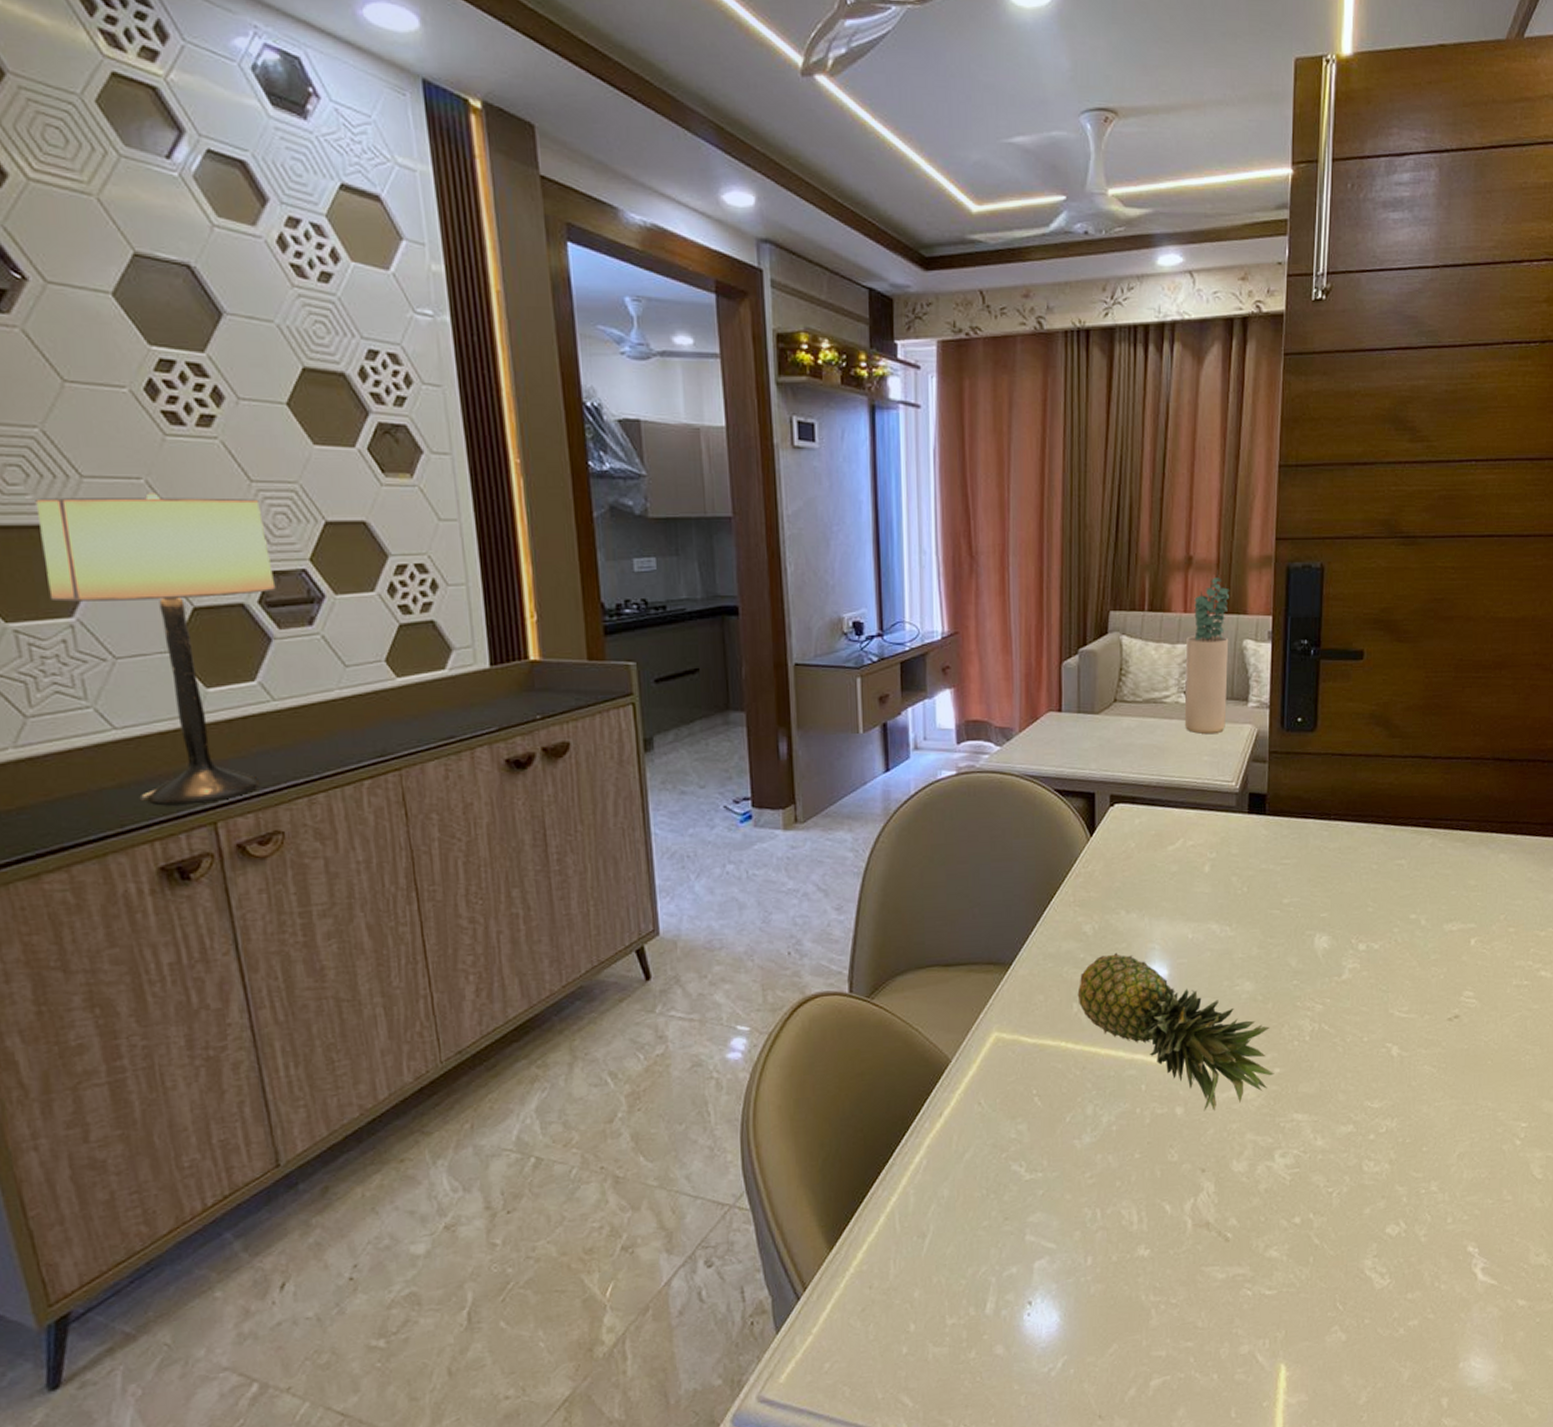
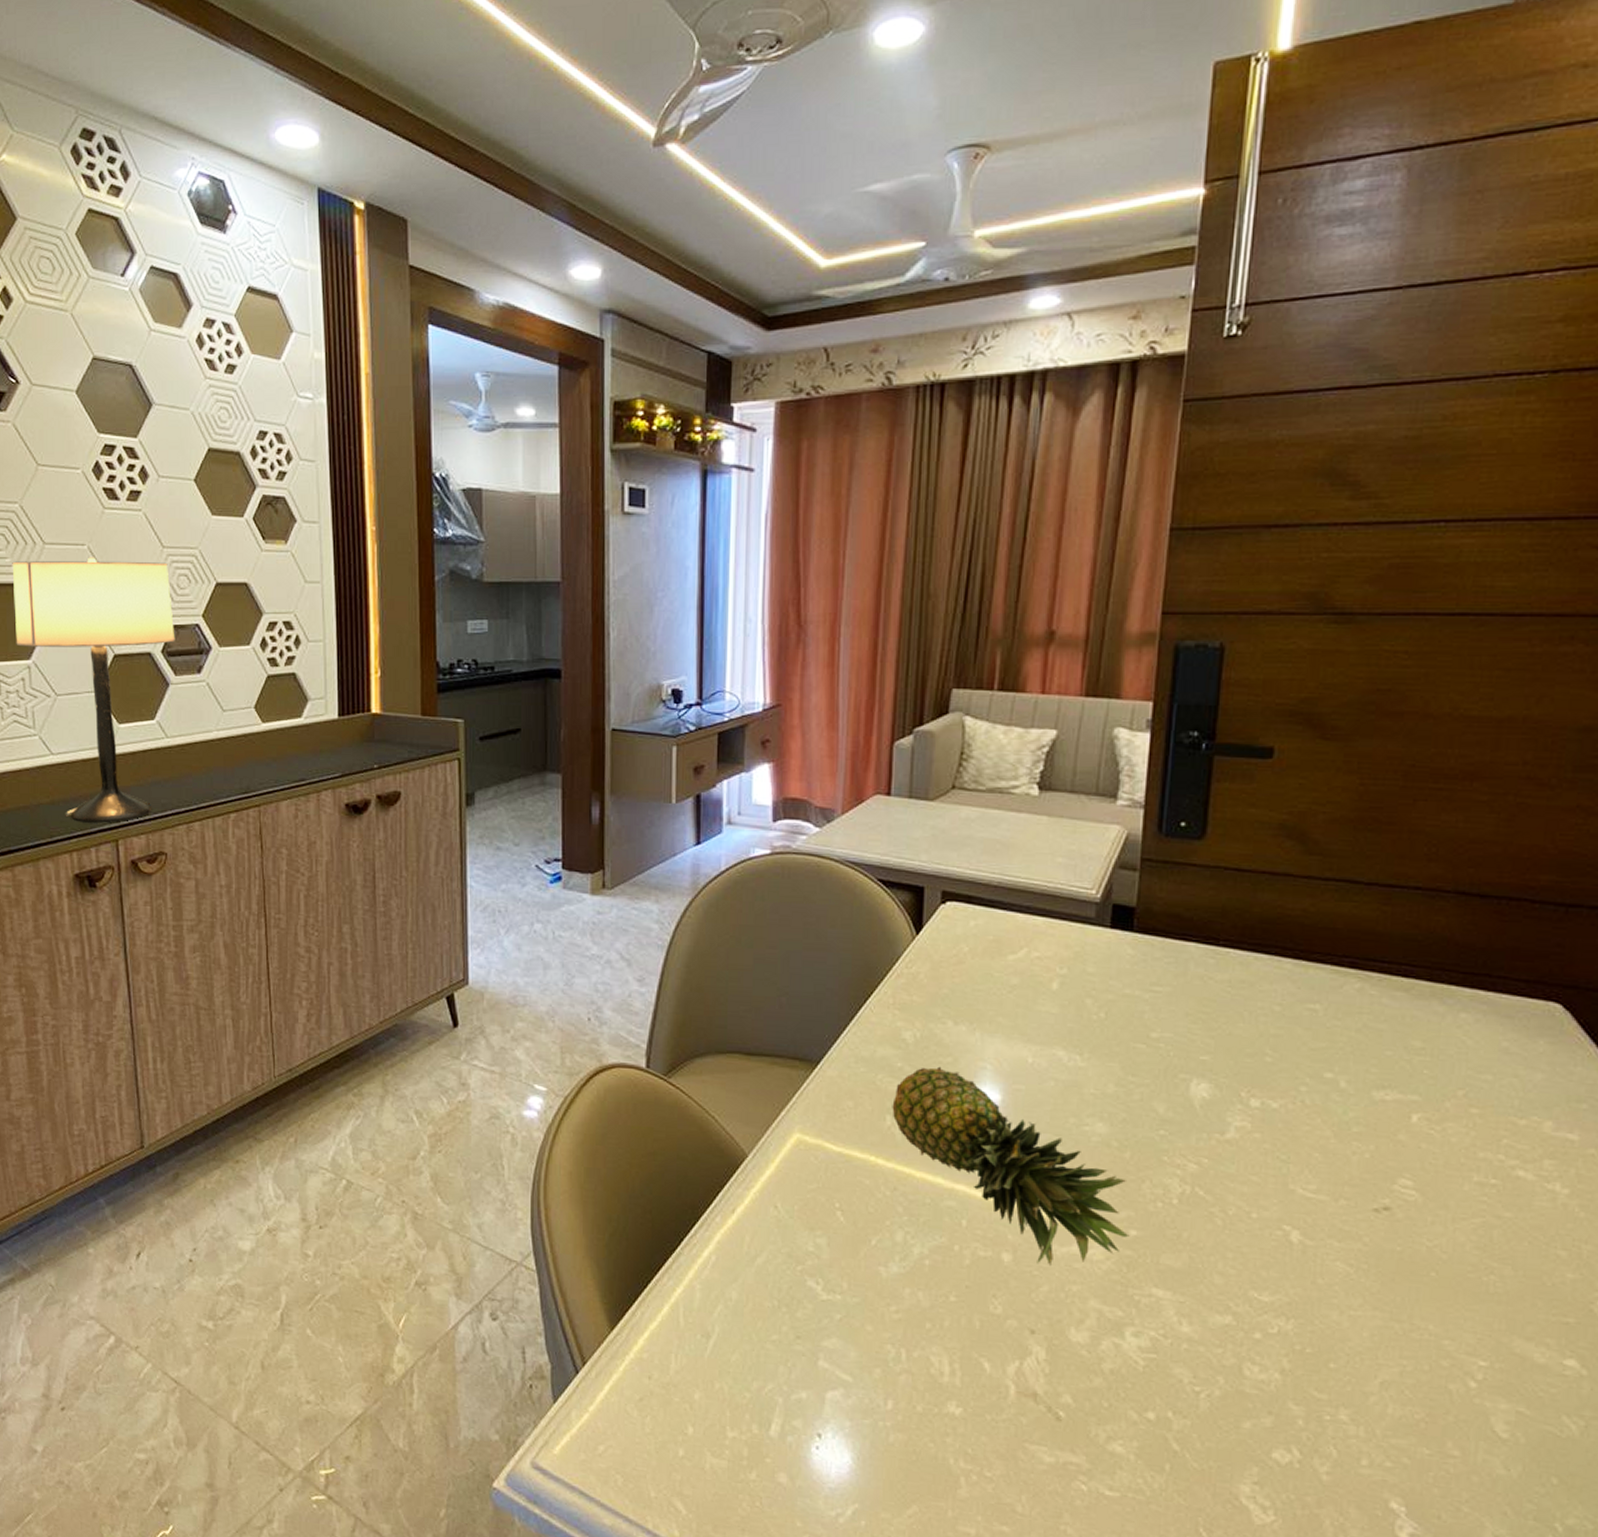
vase: present [1184,569,1230,734] -> none [1035,646,1101,832]

